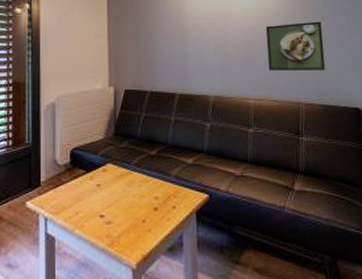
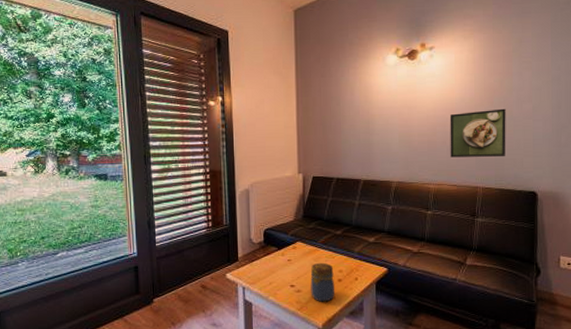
jar: none [122,188,150,236] -> present [310,262,334,302]

